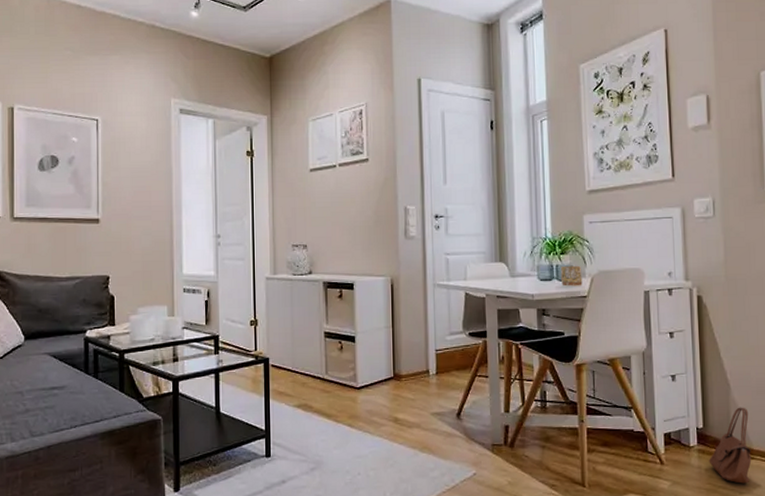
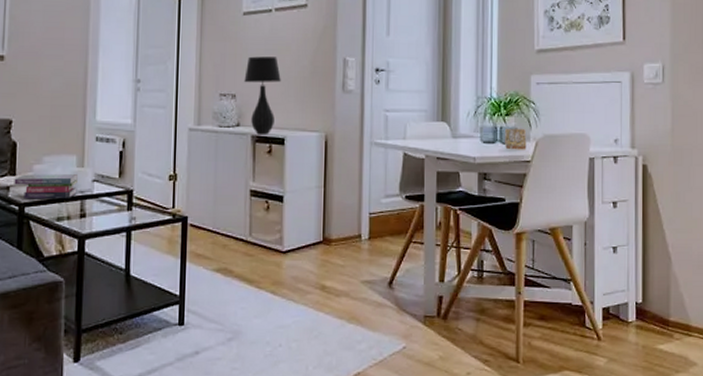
books: none [114,323,169,347] -> present [14,174,78,199]
table lamp: none [314,209,347,281] -> present [244,56,281,135]
handbag: present [709,407,752,484] -> none [646,282,690,362]

